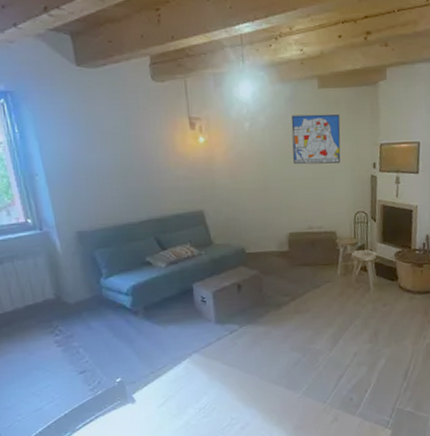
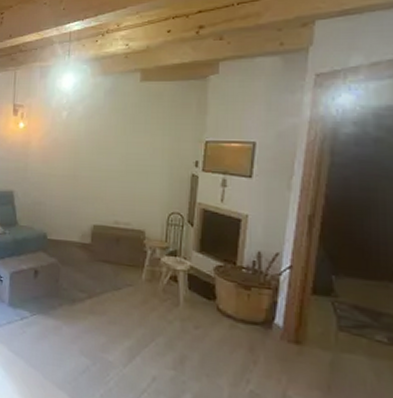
wall art: present [291,114,341,165] -> none [107,106,161,158]

